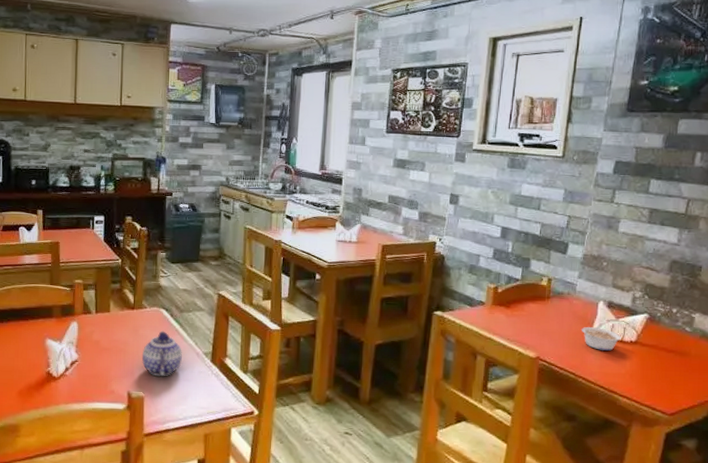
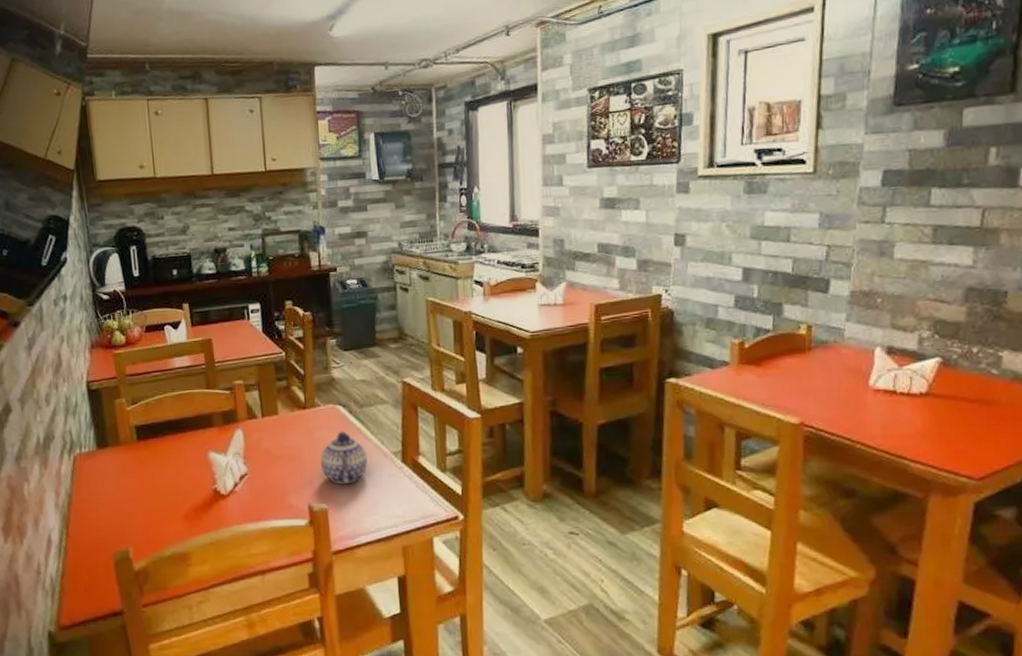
legume: present [582,327,621,351] -> none [855,380,908,408]

